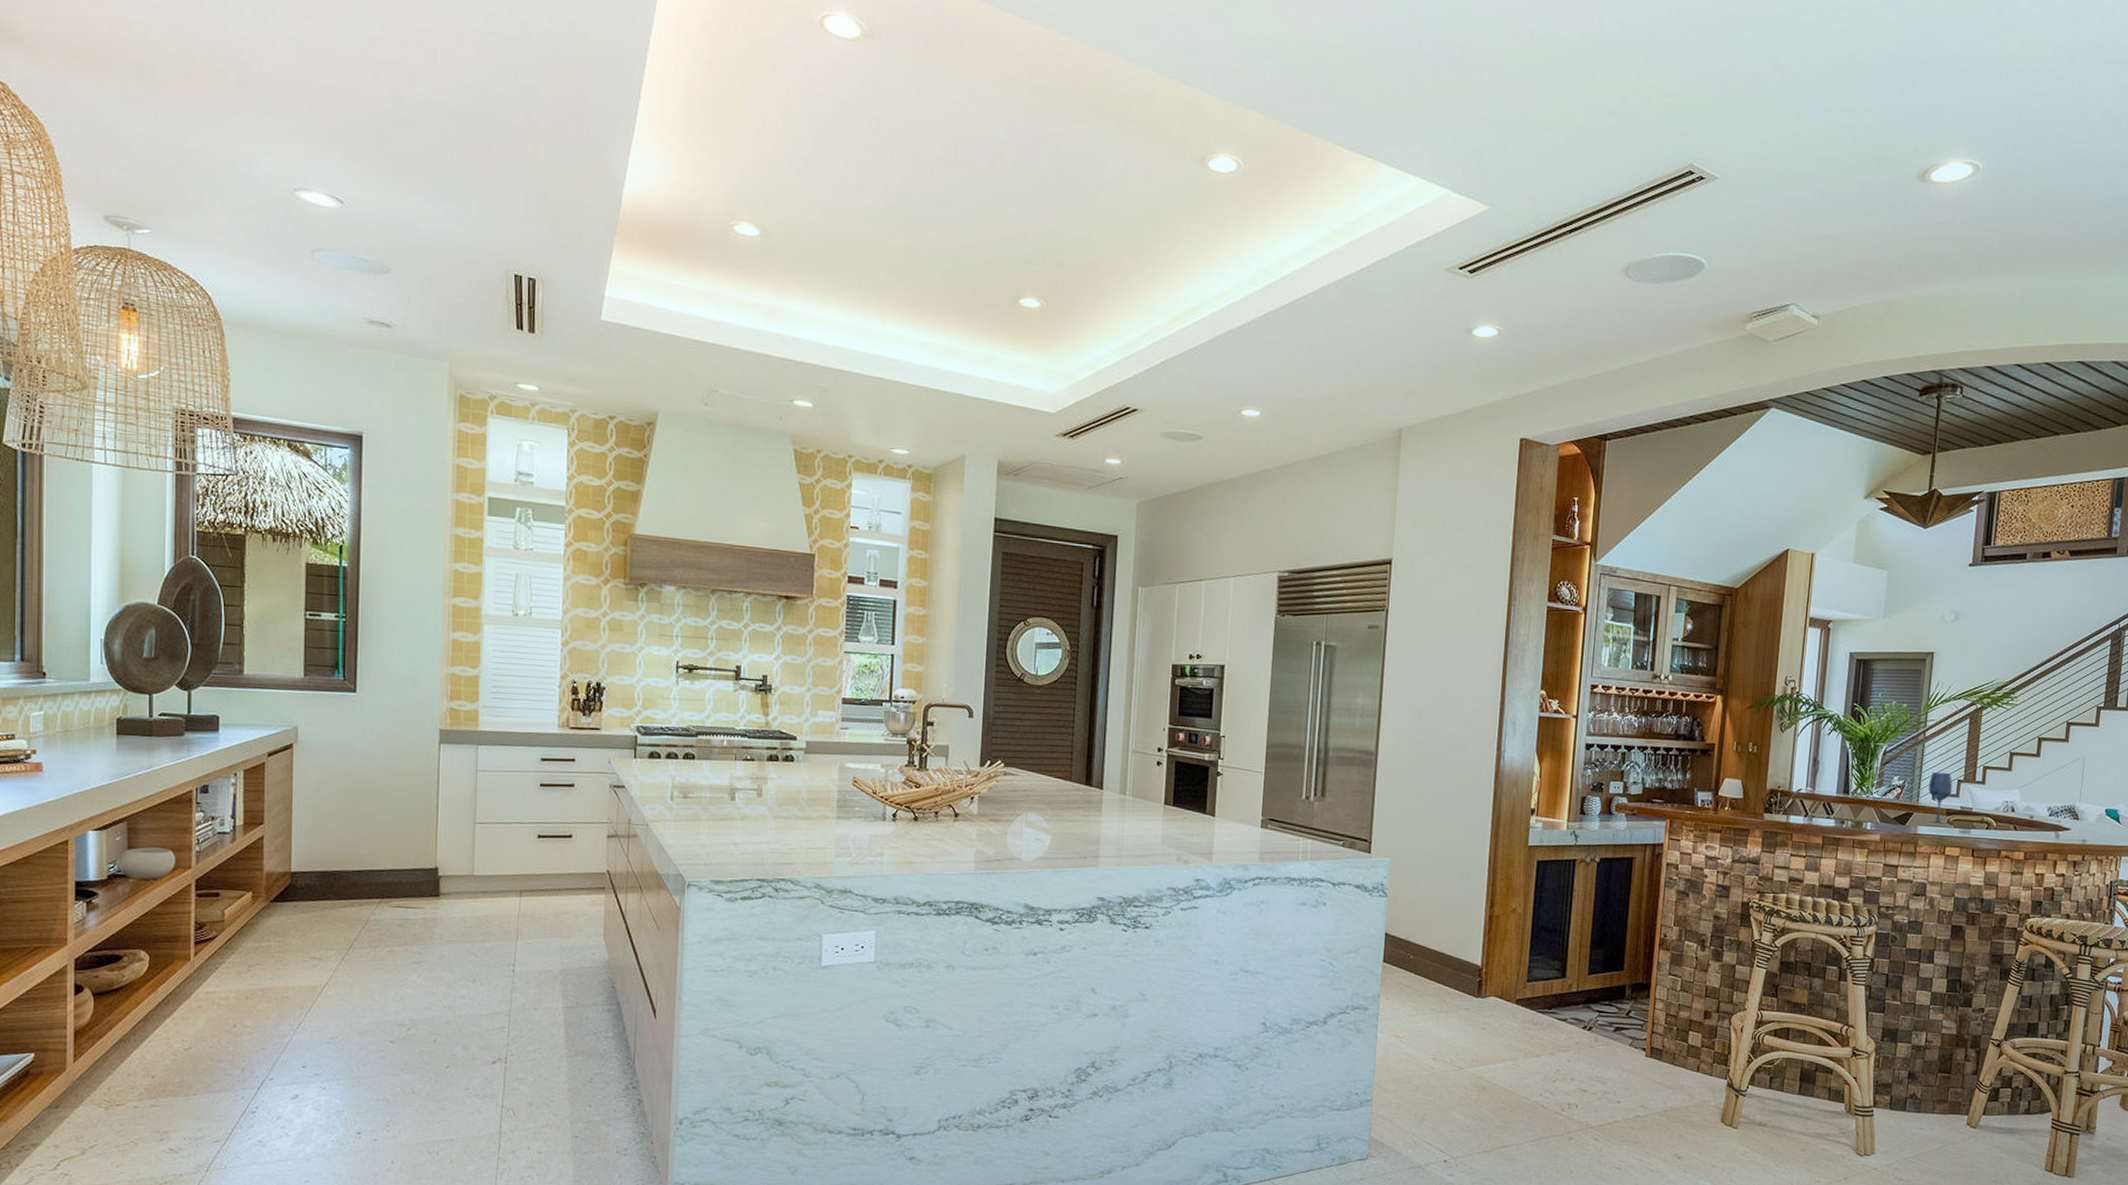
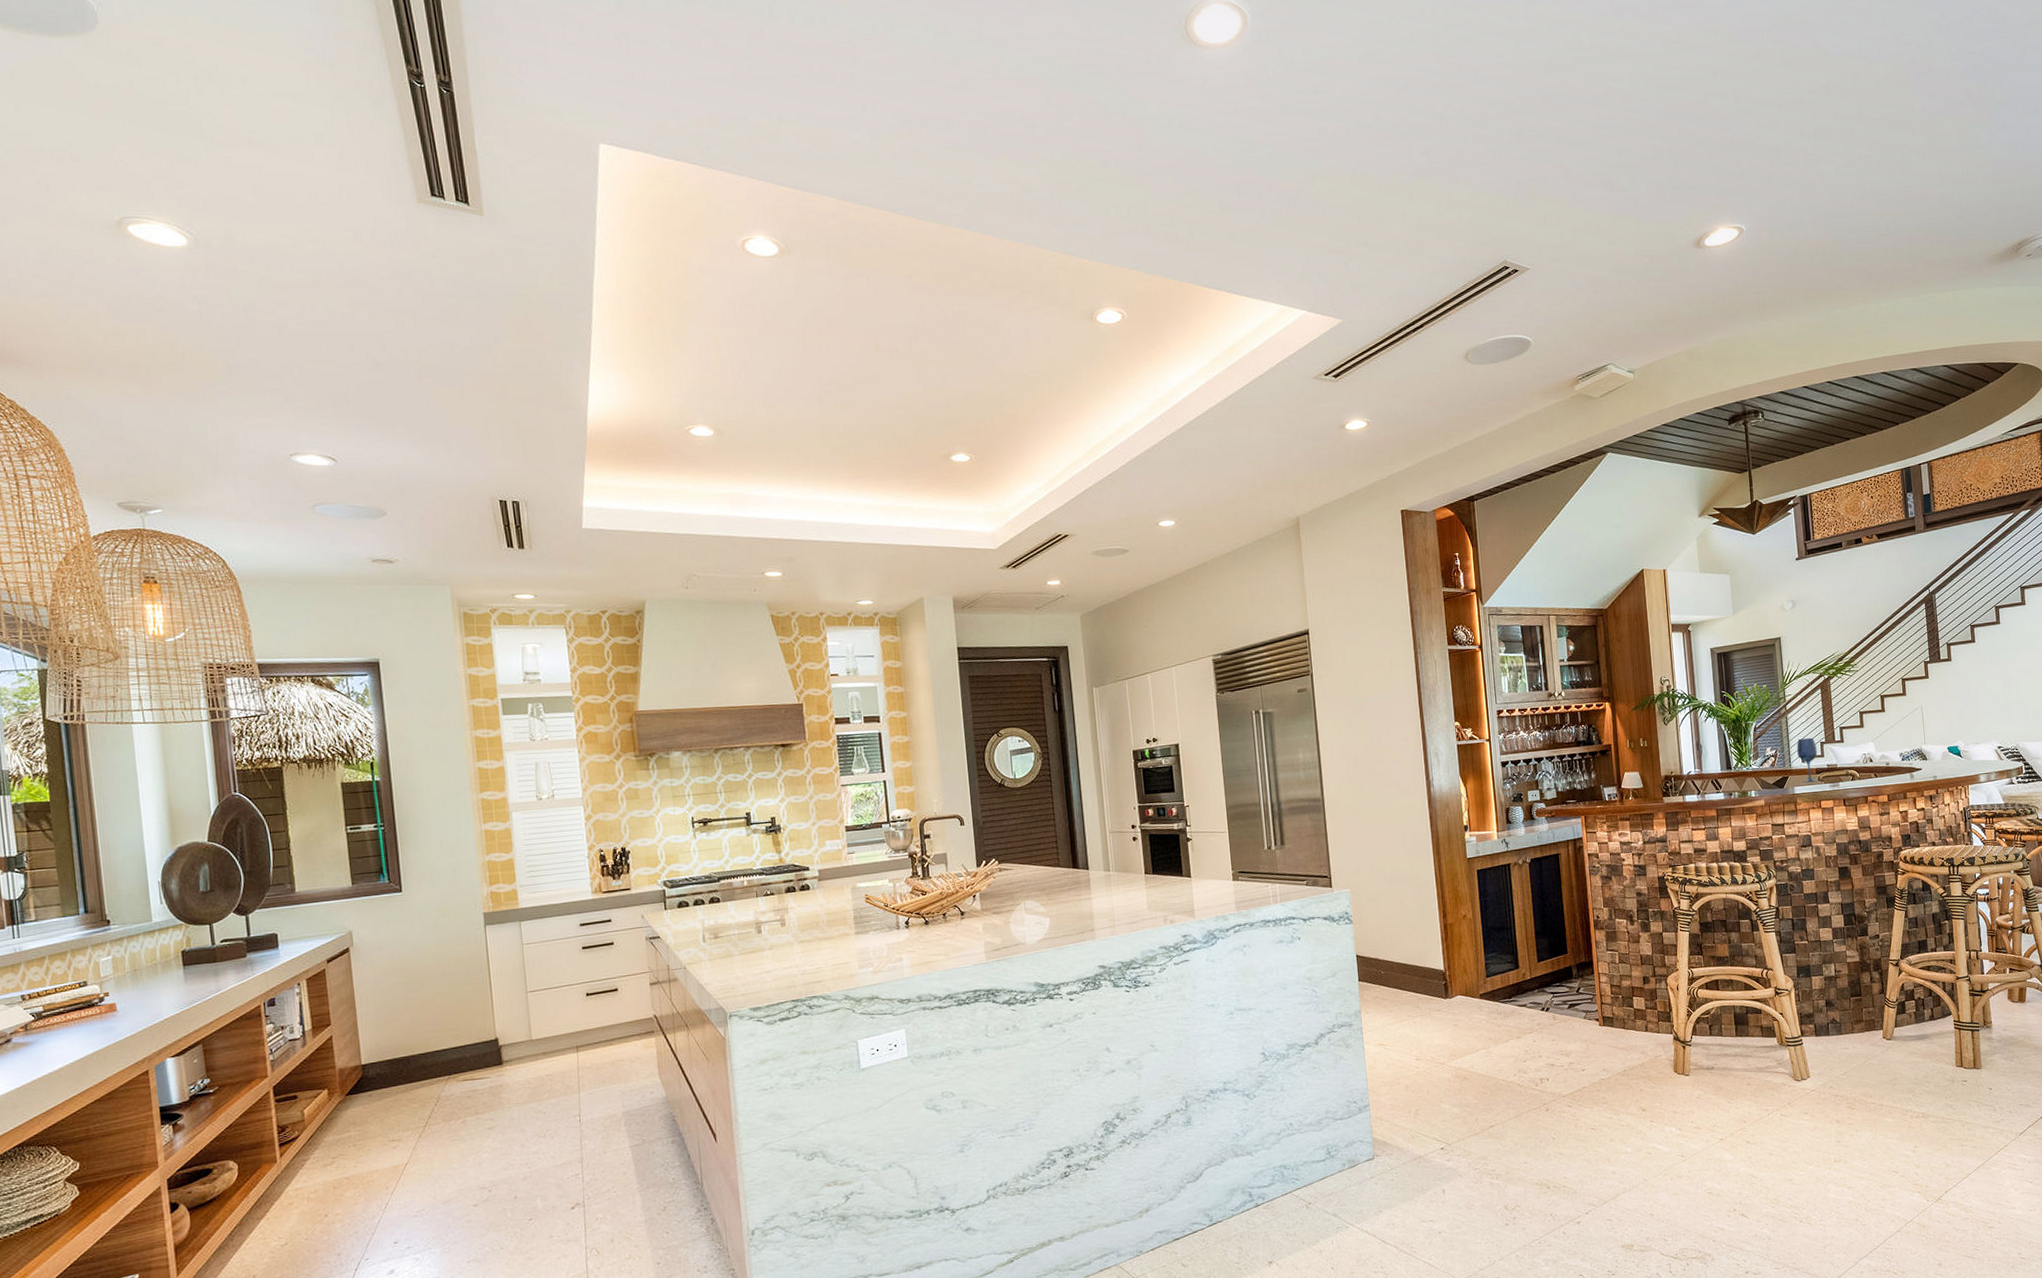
ceramic bowl: present [118,847,176,881] -> none [197,1062,253,1097]

